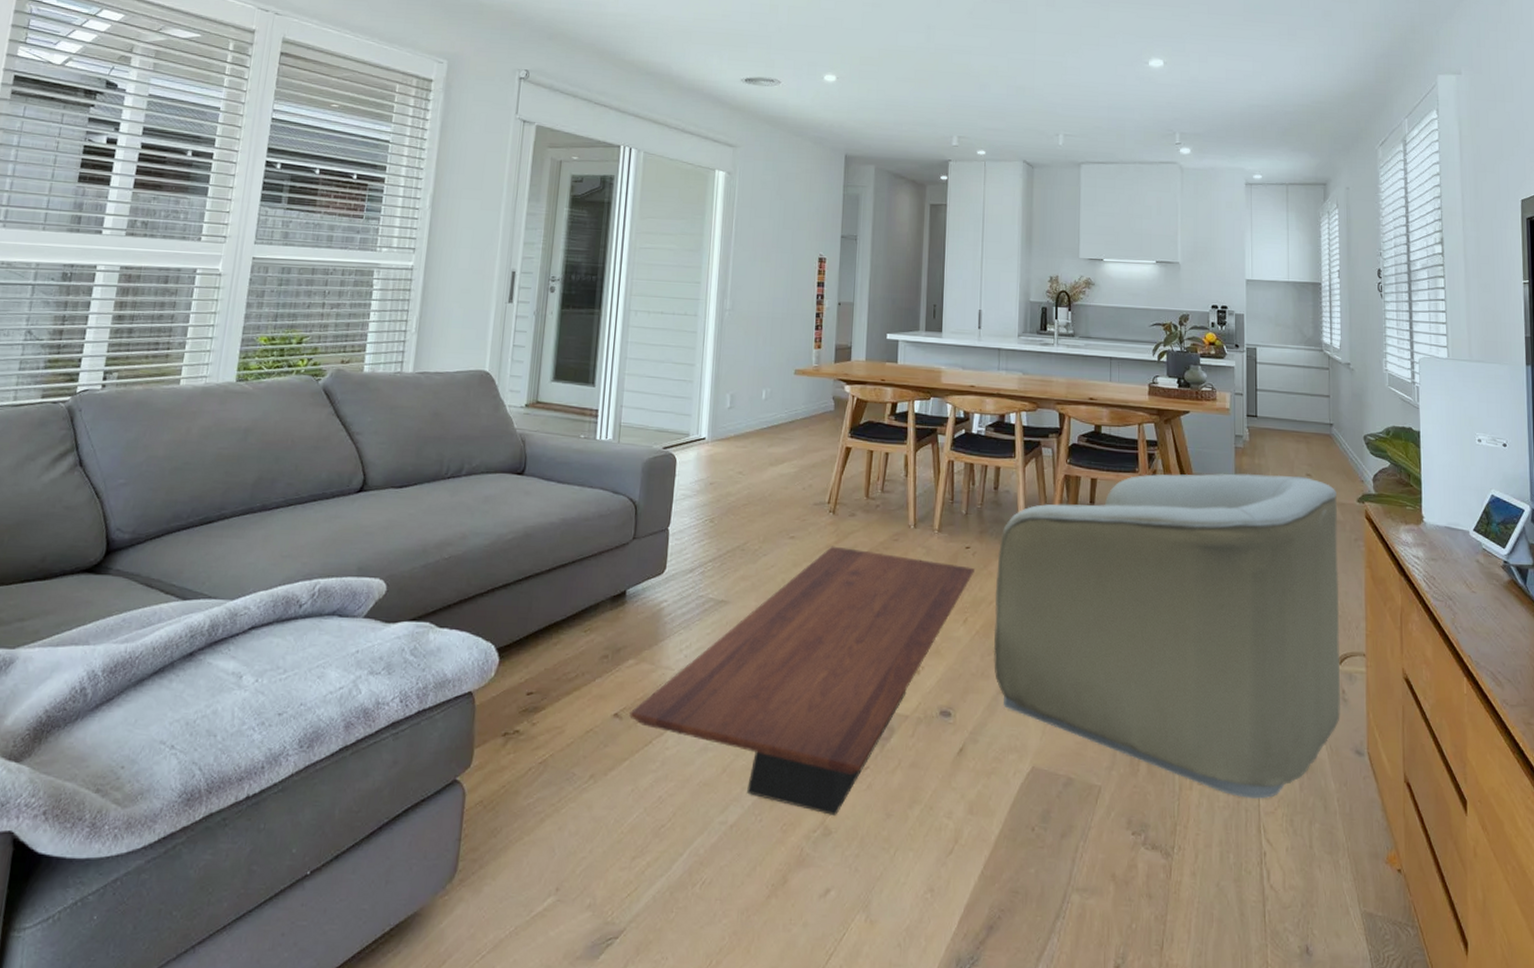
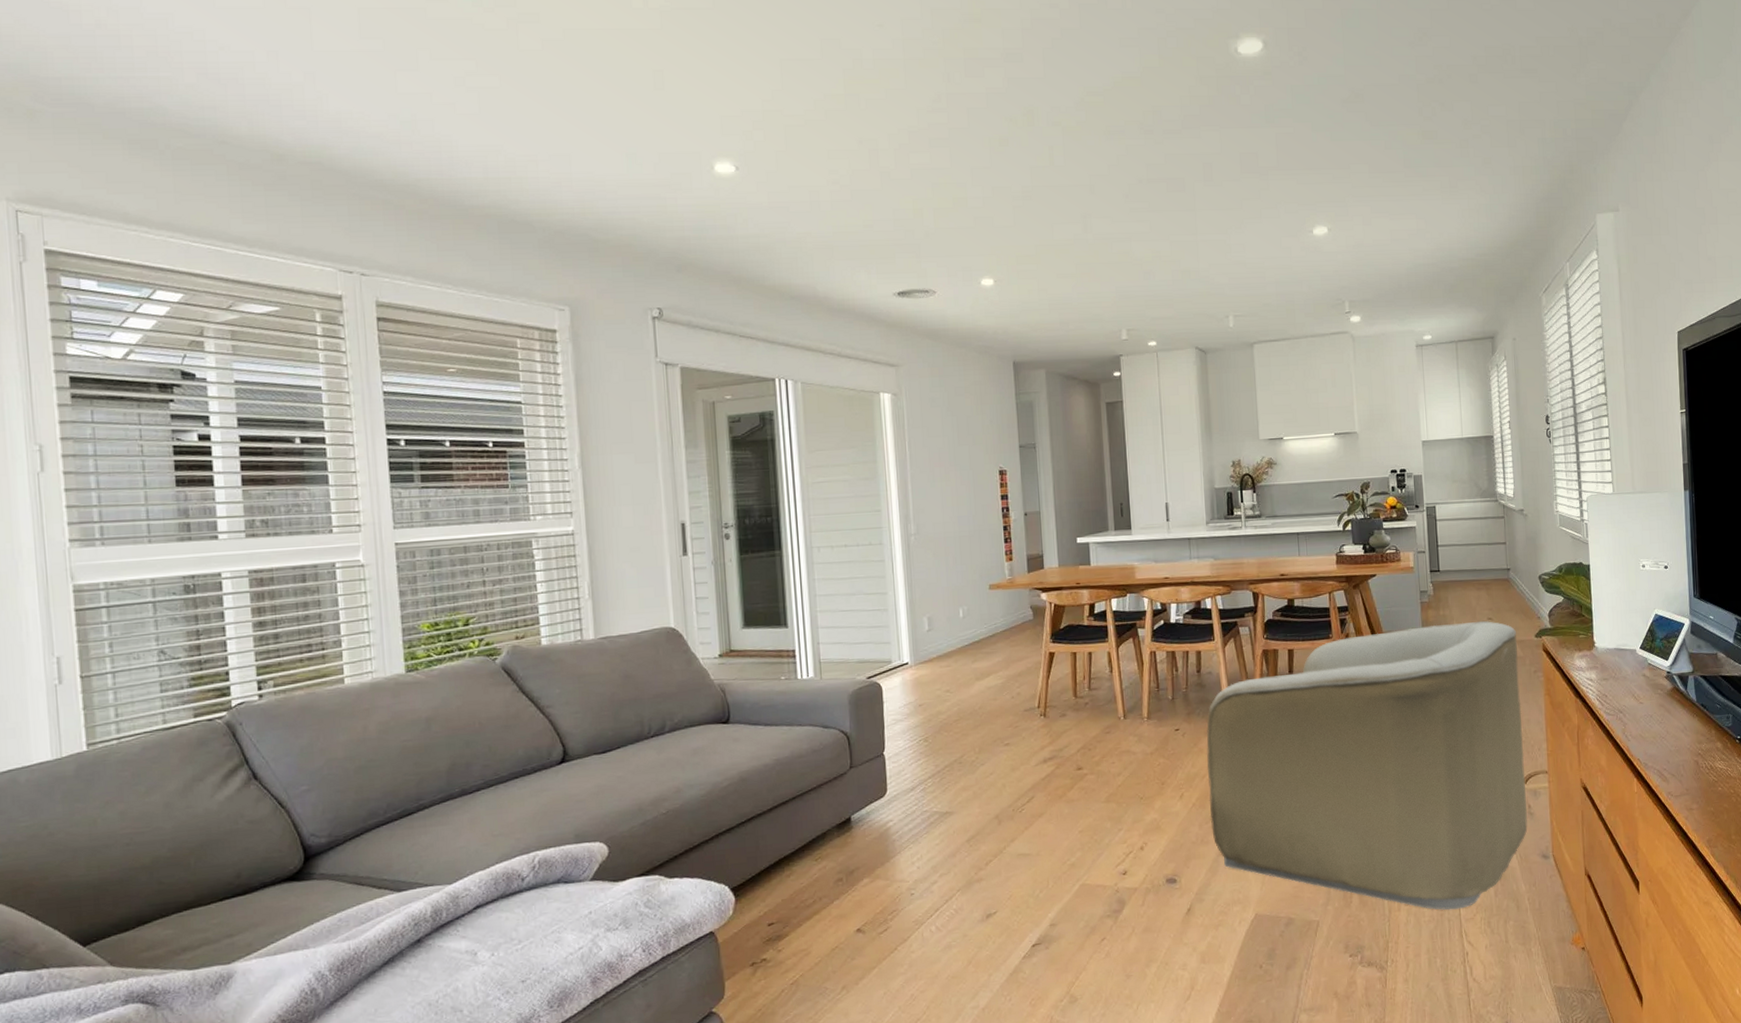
coffee table: present [629,546,974,815] -> none [871,746,1186,985]

